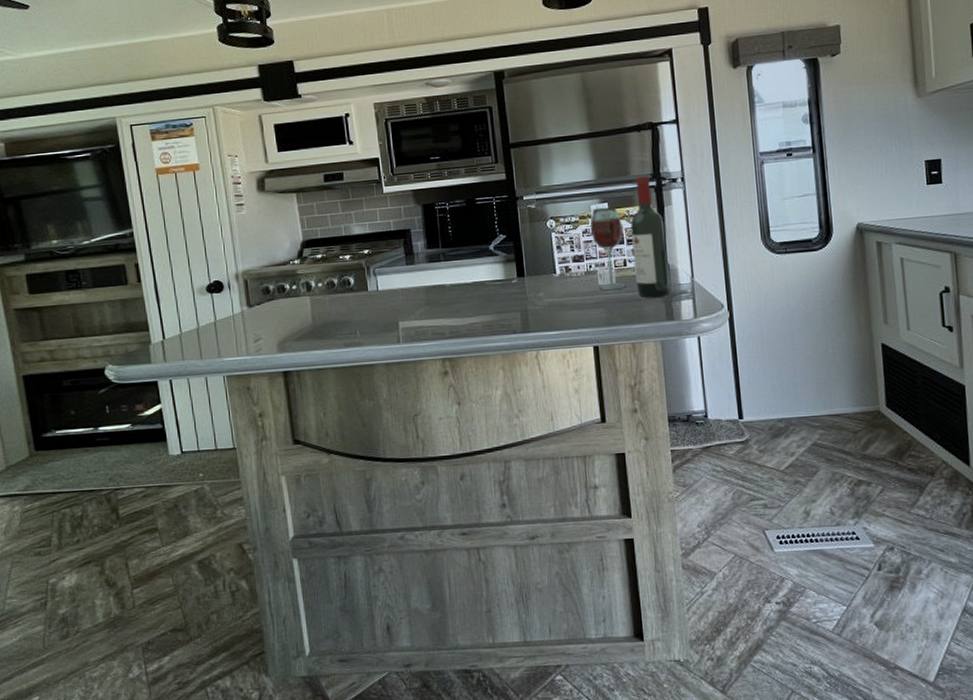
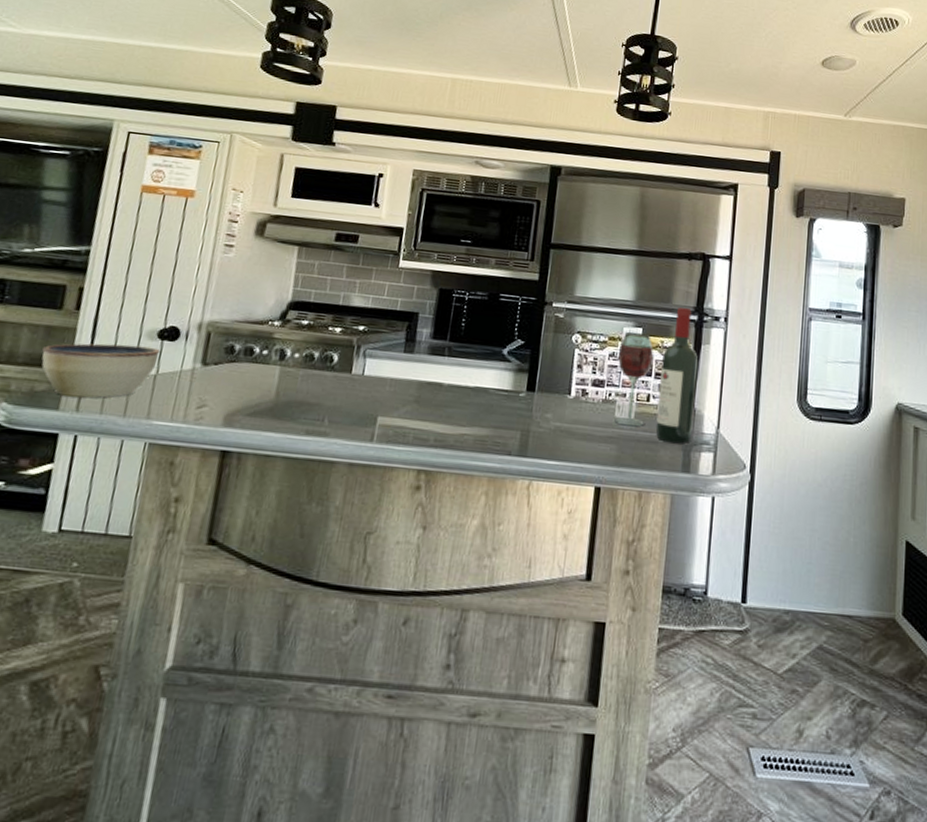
bowl: none [124,300,213,353] -> present [41,343,161,399]

